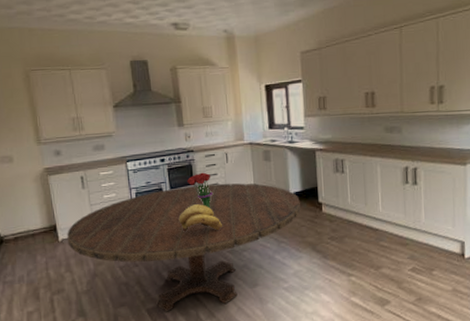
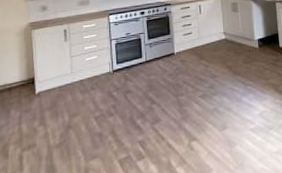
dining table: present [67,183,301,312] -> none [44,32,264,162]
banana bunch: present [178,204,223,232] -> none [155,52,196,79]
bouquet: present [187,172,213,209] -> none [164,23,187,56]

